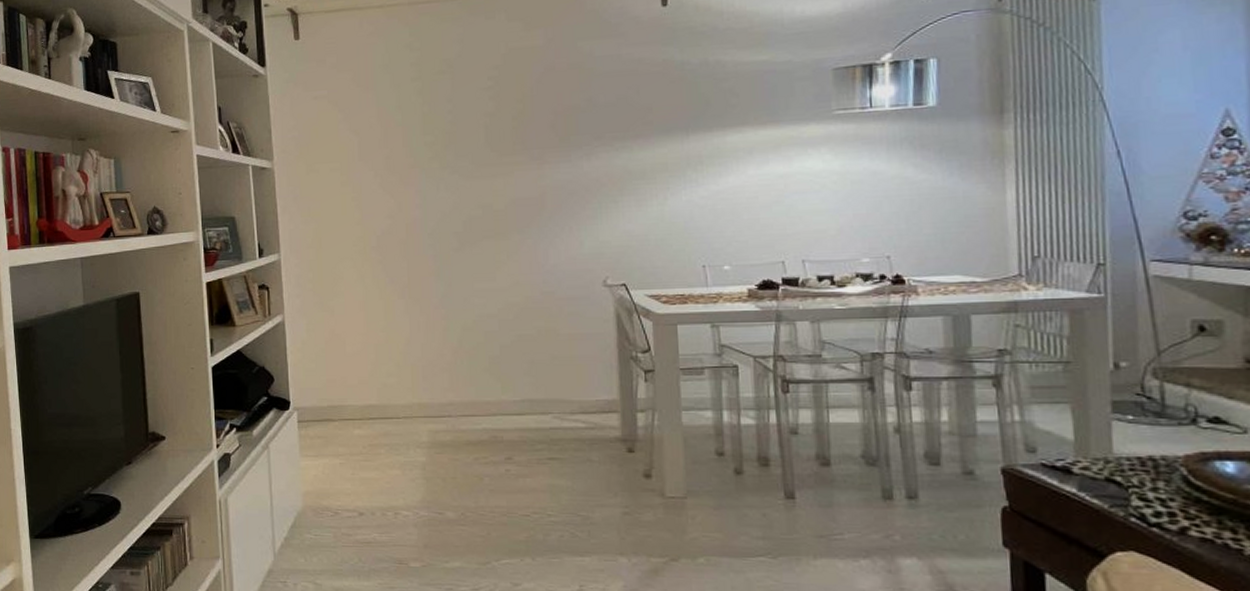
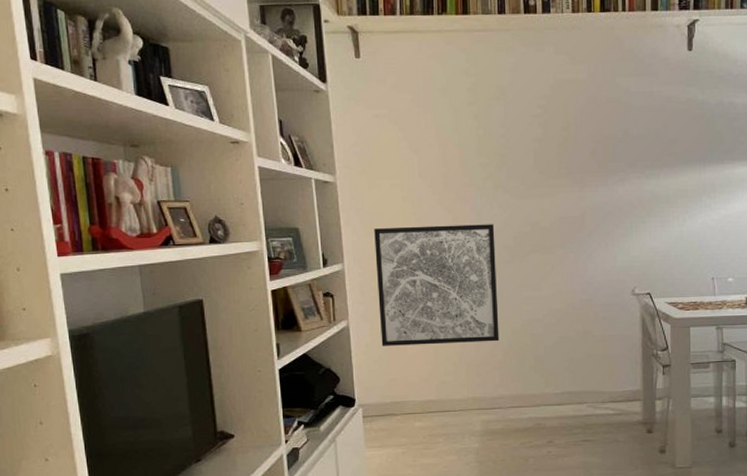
wall art: none [312,208,448,343] -> present [374,224,500,346]

